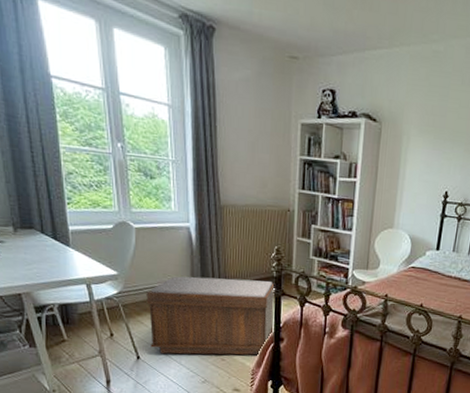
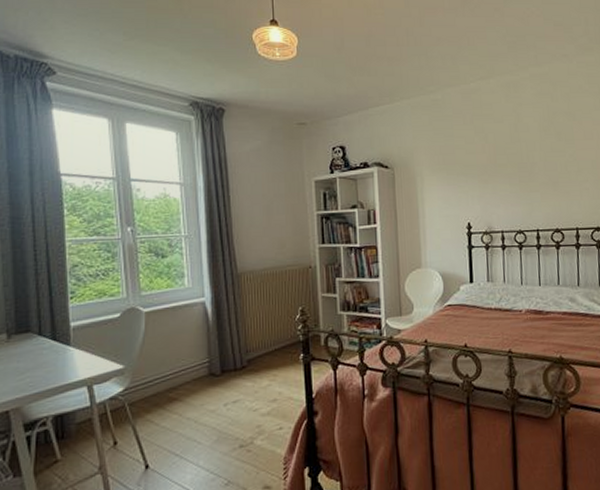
bench: present [146,276,276,355] -> none [157,347,306,456]

